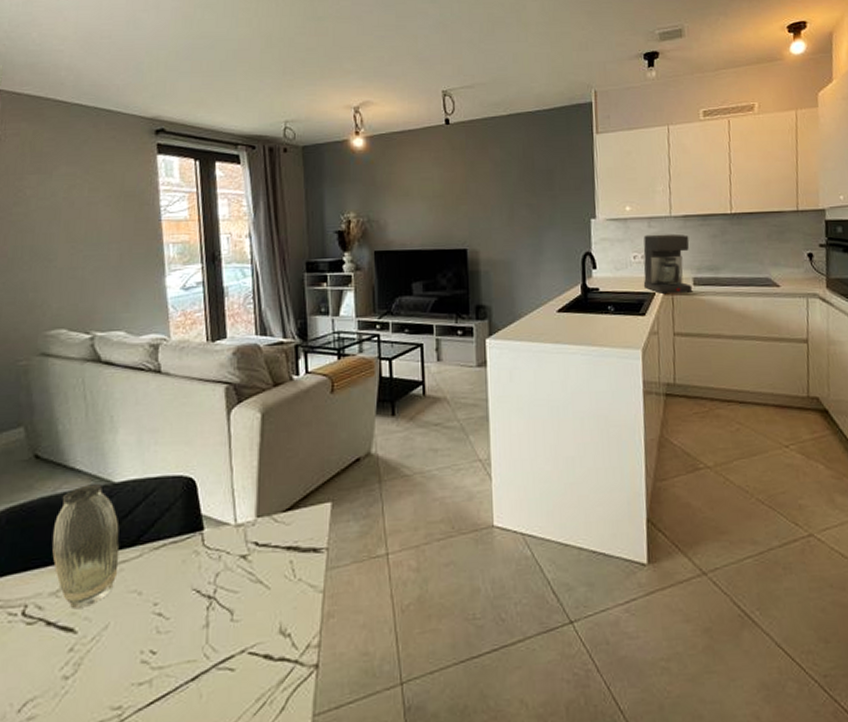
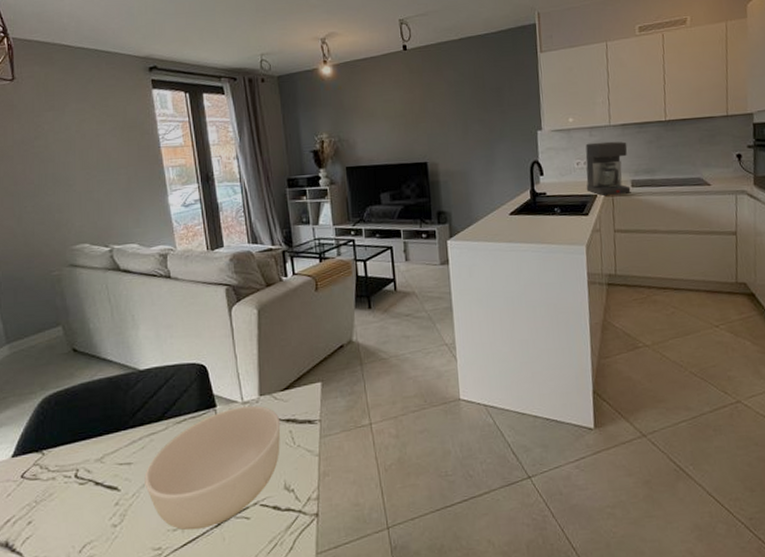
vase: present [51,482,120,608] -> none [93,370,149,471]
bowl: none [108,528,280,685] -> present [144,405,281,531]

